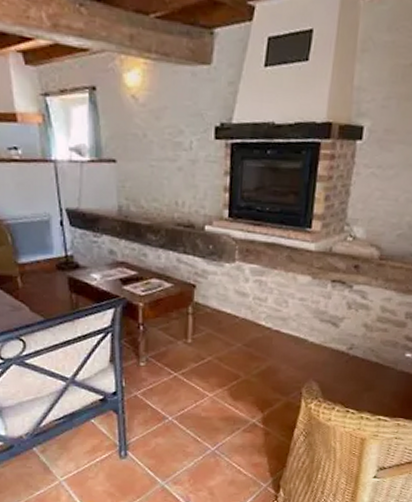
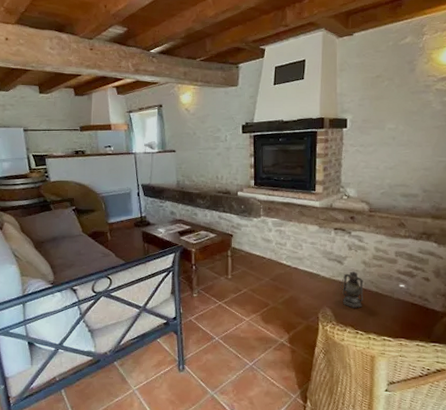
lantern: none [332,336,362,383] -> present [340,271,364,309]

